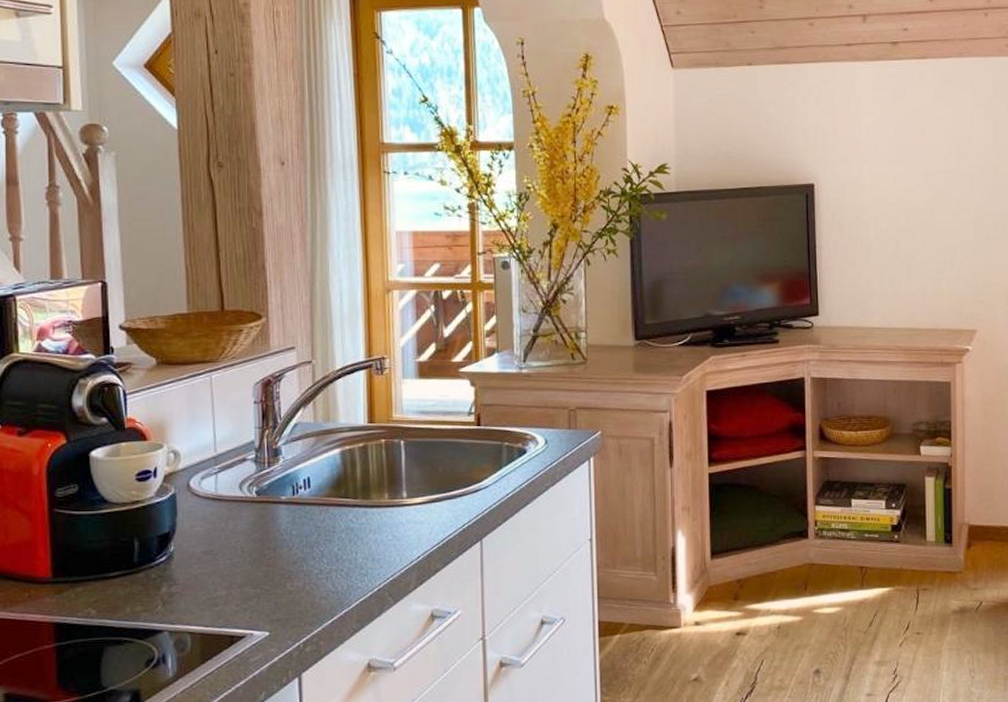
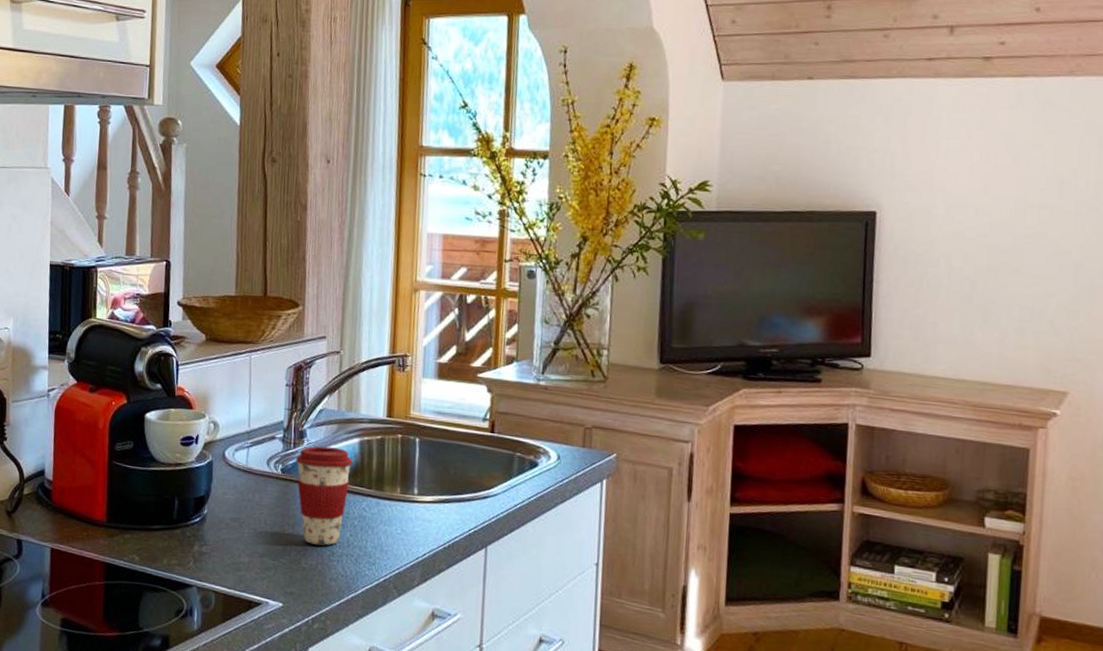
coffee cup: none [271,461,335,565] -> present [295,446,353,546]

